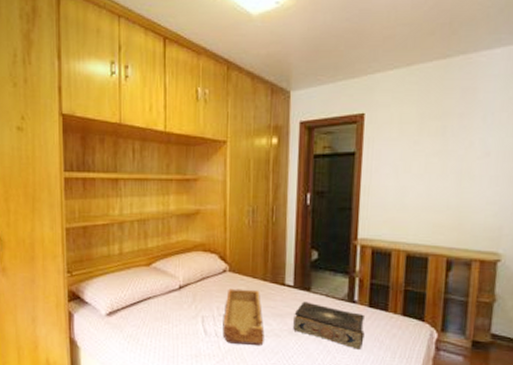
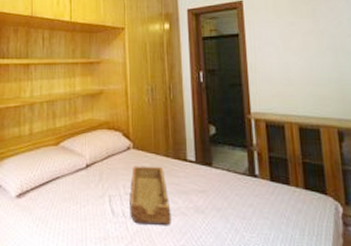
book: present [293,301,365,350] -> none [198,177,270,227]

